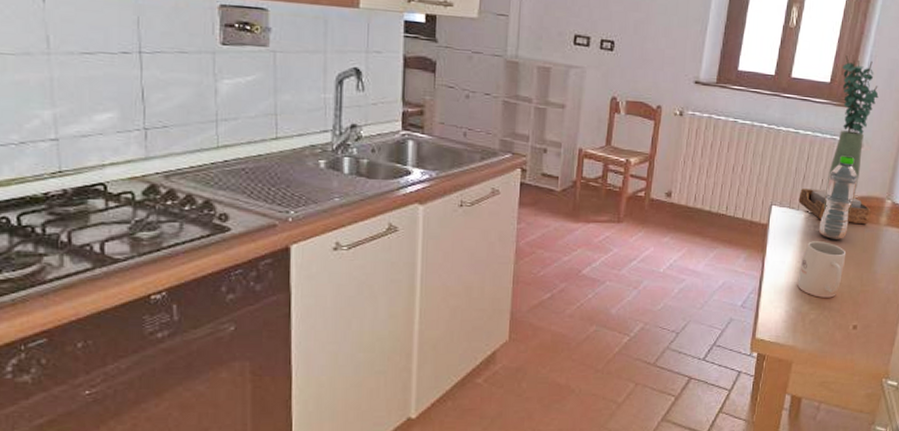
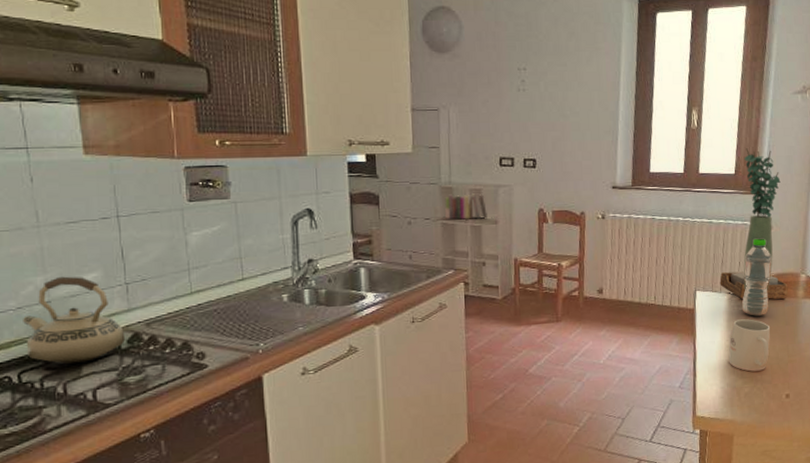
teakettle: none [26,112,141,212] -> present [23,276,126,365]
books: none [508,69,554,101] -> present [445,193,487,220]

